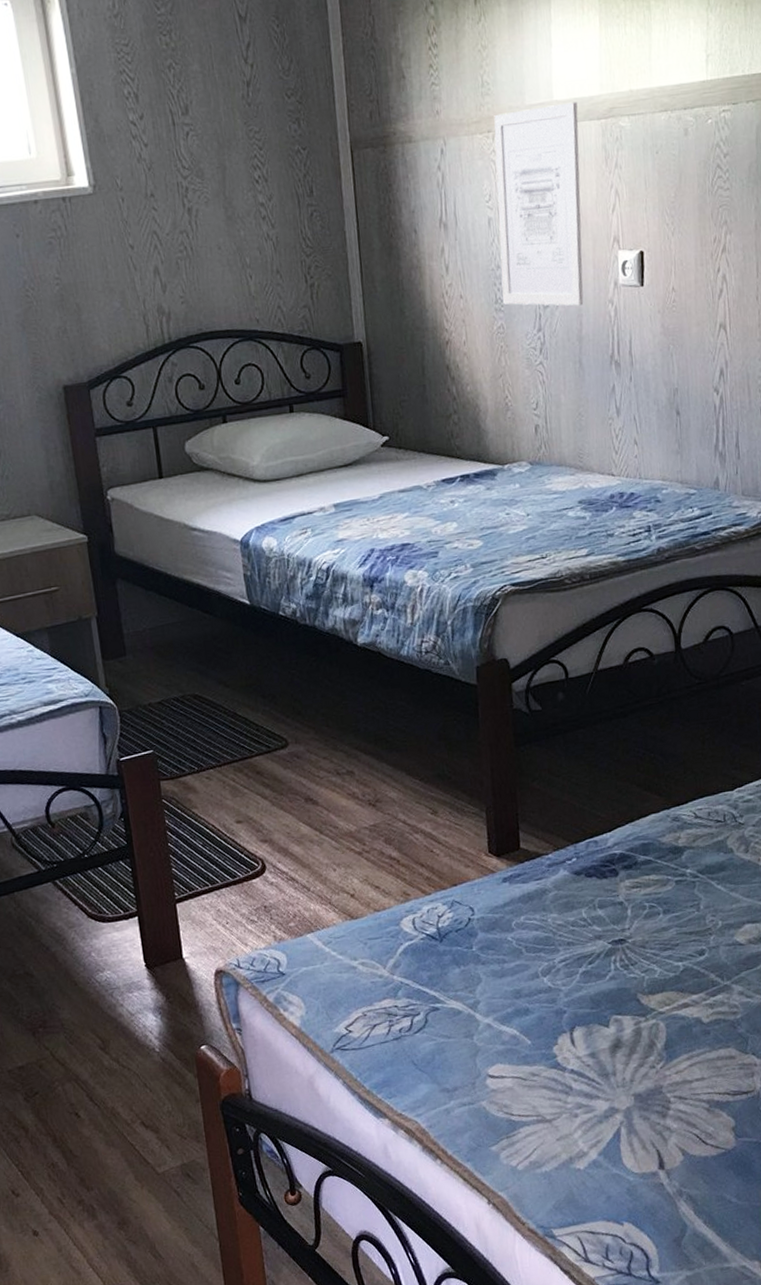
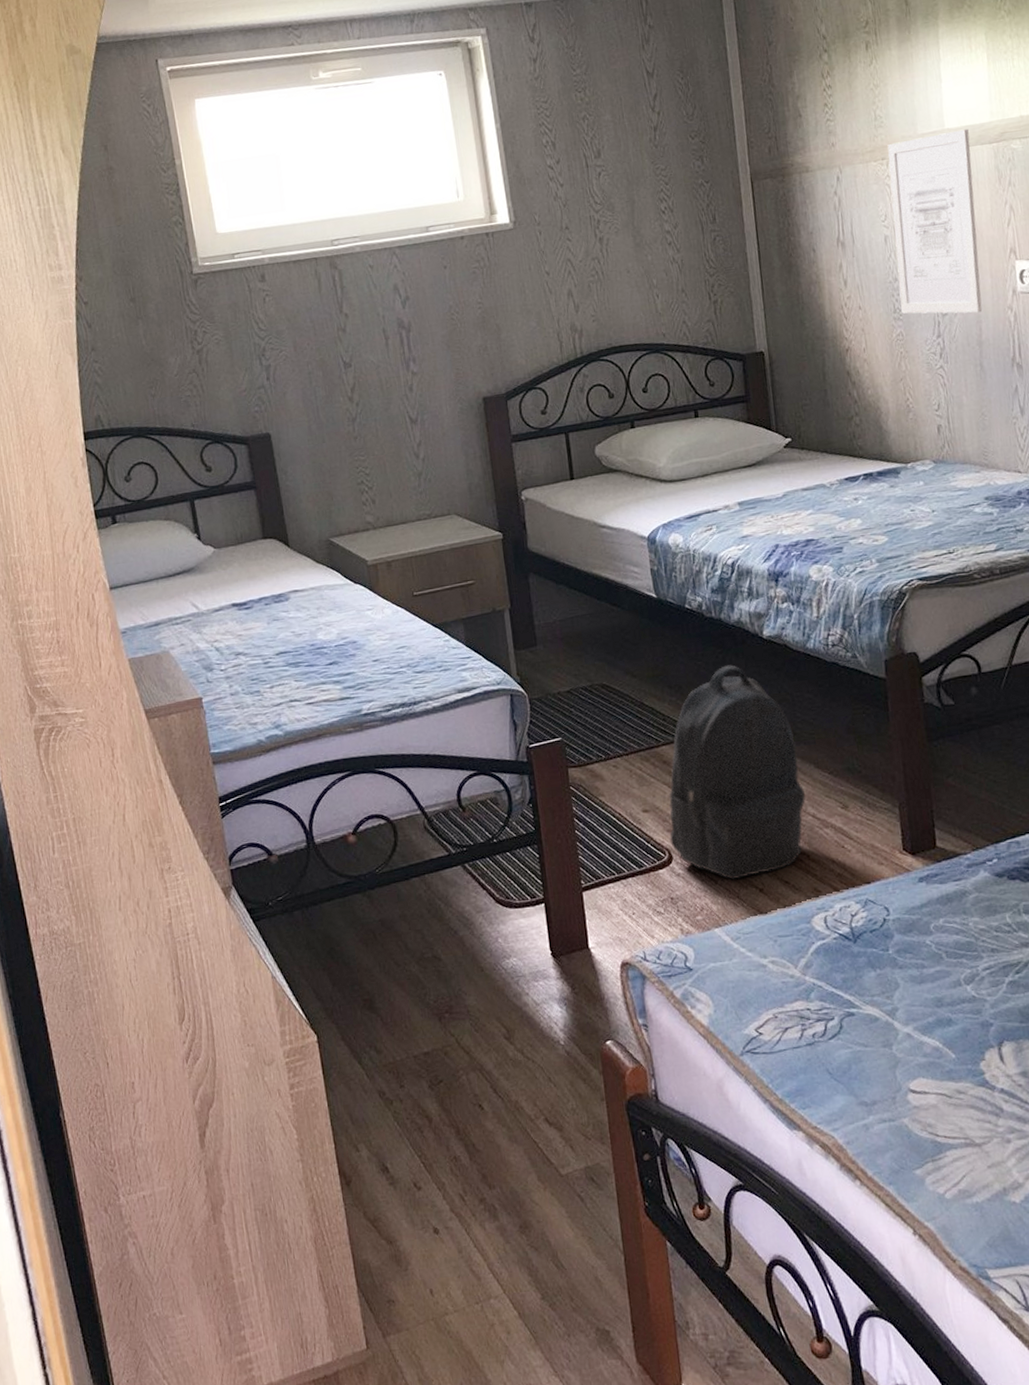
backpack: none [262,673,396,887] -> present [668,665,805,880]

